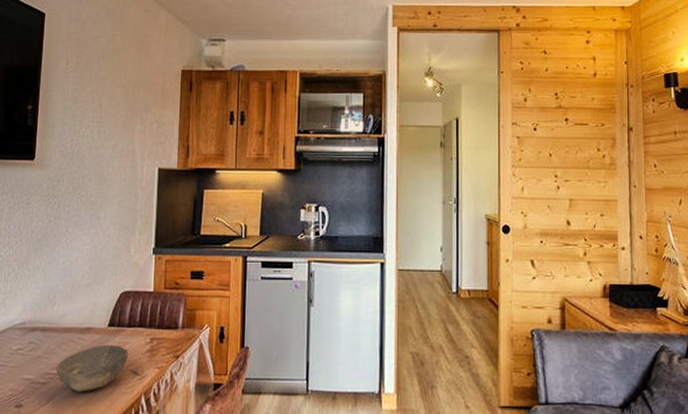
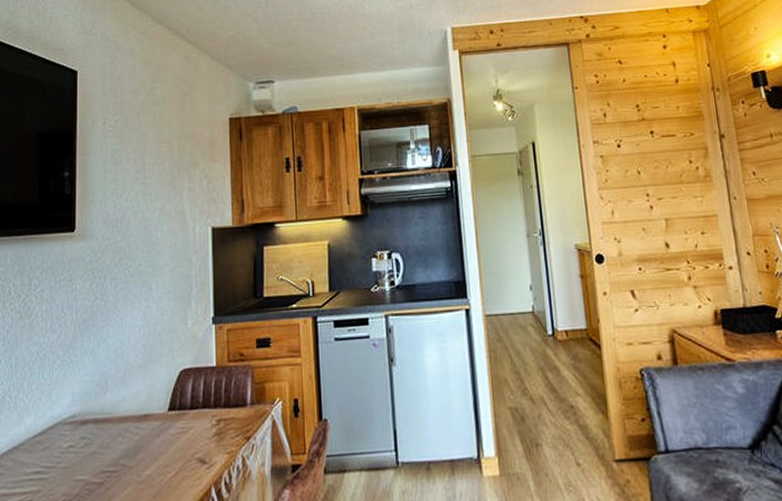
bowl: present [56,345,129,392] -> none [113,431,194,490]

